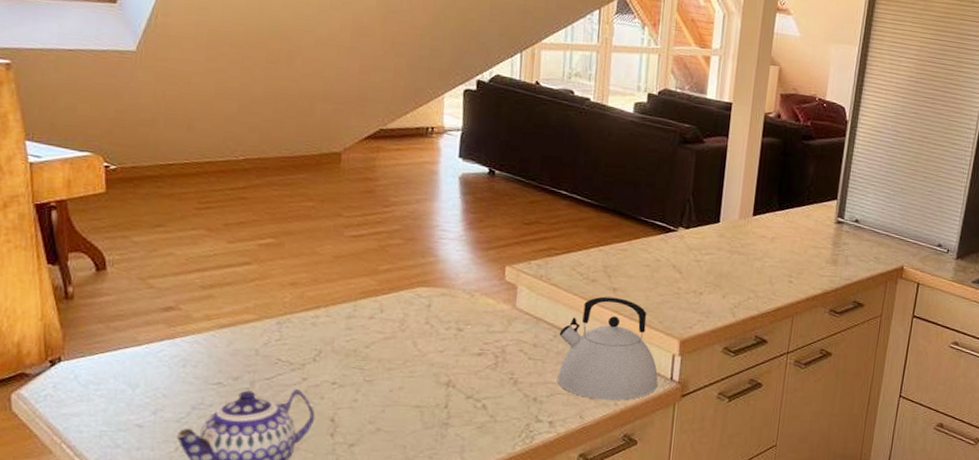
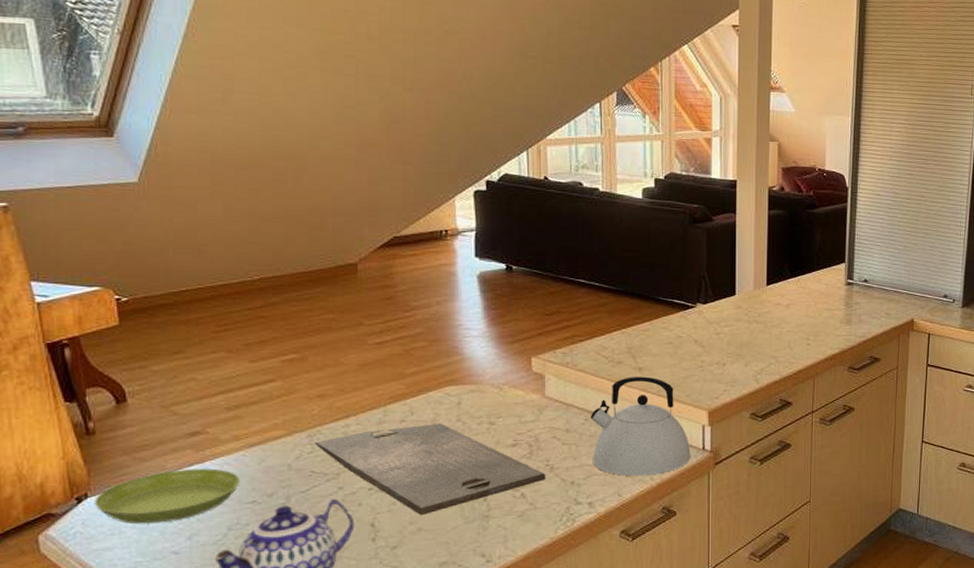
saucer: none [66,343,208,395] -> present [94,468,240,524]
cutting board: none [283,323,509,416] -> present [315,423,546,516]

